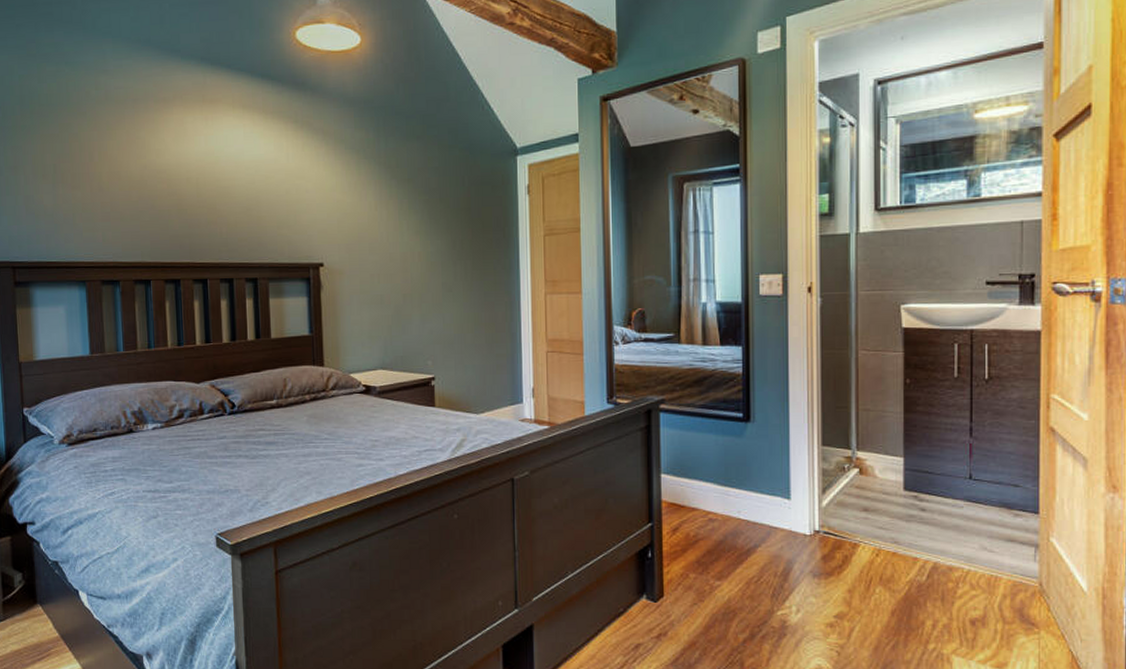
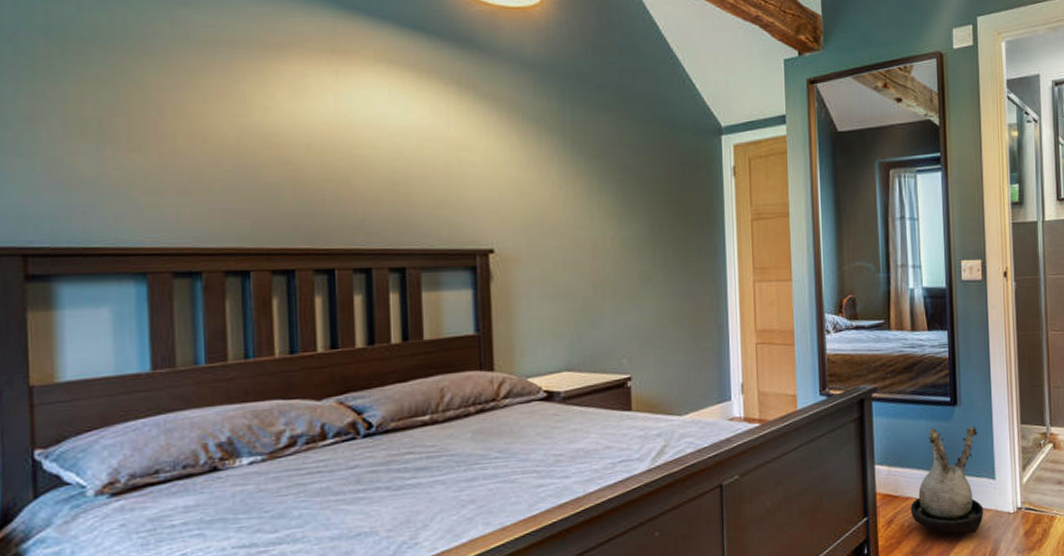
plant: none [696,441,777,551] -> present [910,426,984,534]

